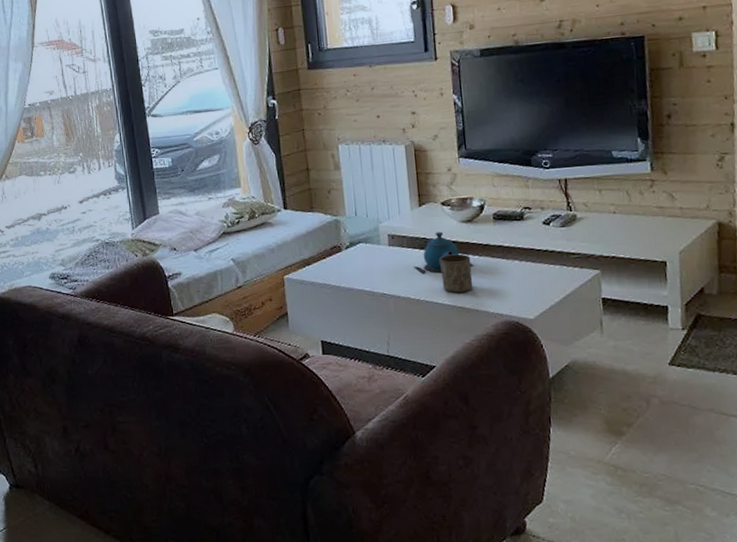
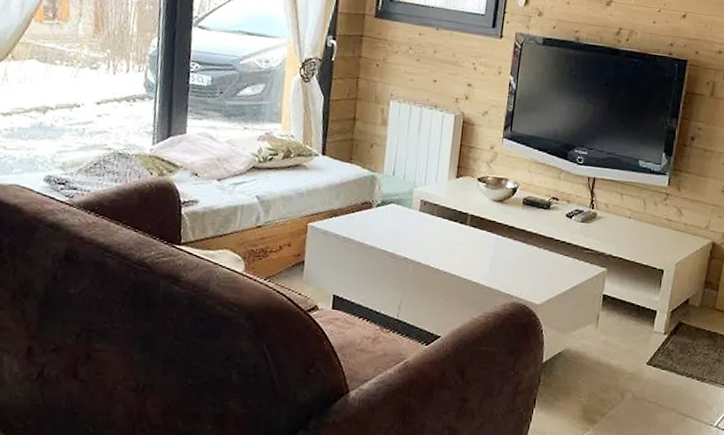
teapot: present [414,231,474,274] -> none [439,206,496,246]
cup: present [440,254,474,293] -> none [462,230,495,269]

